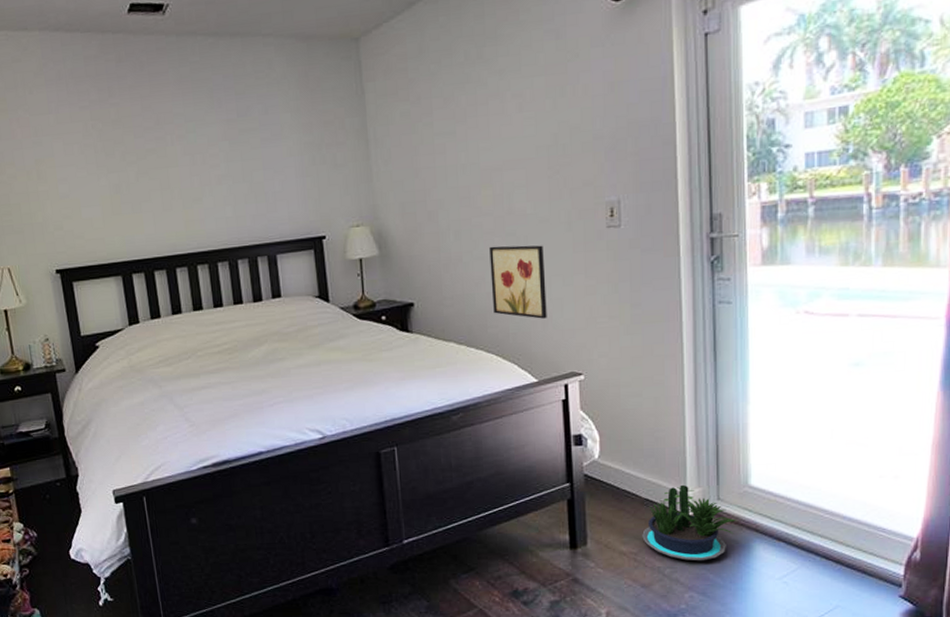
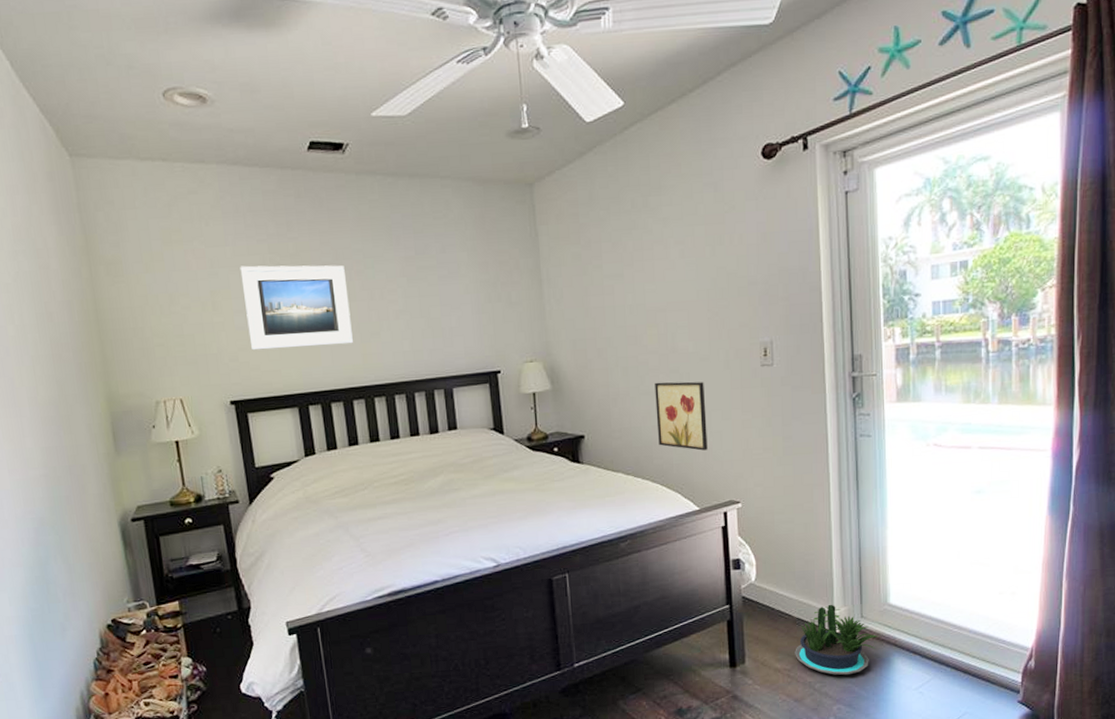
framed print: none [63,130,175,219] -> present [240,265,353,351]

